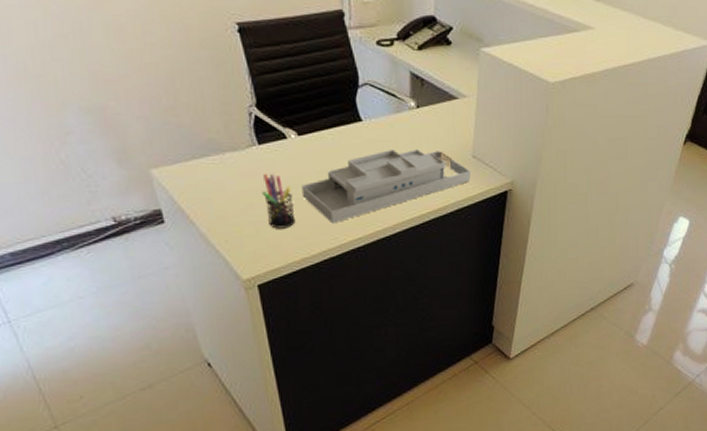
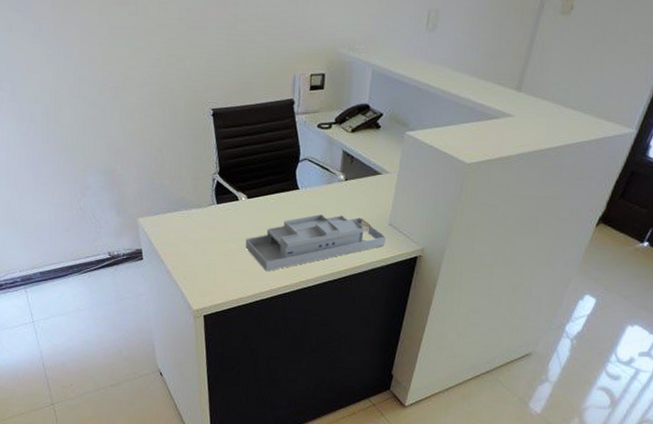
pen holder: present [261,174,296,229] -> none [215,228,238,272]

